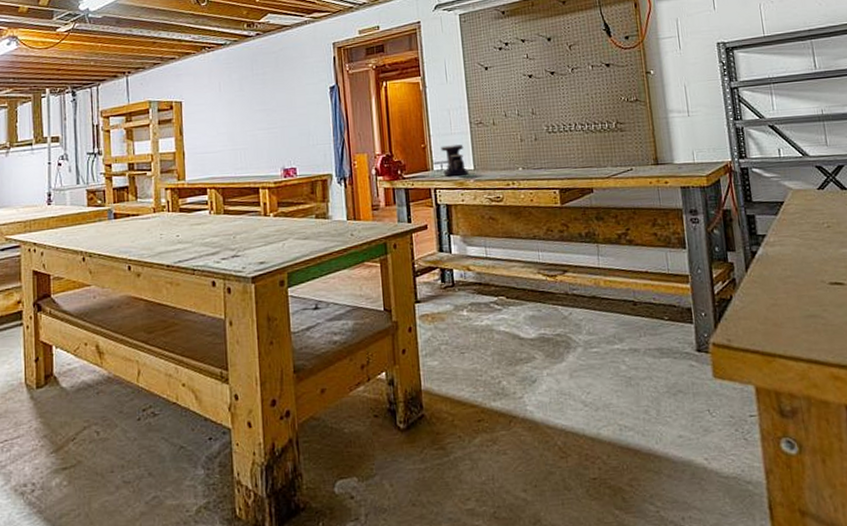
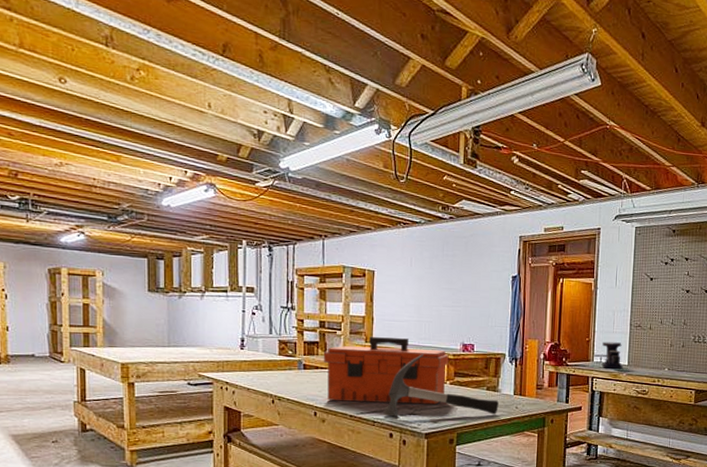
toolbox: none [134,170,270,251] -> present [323,336,449,405]
claw hammer: none [203,185,331,262] -> present [383,353,499,417]

